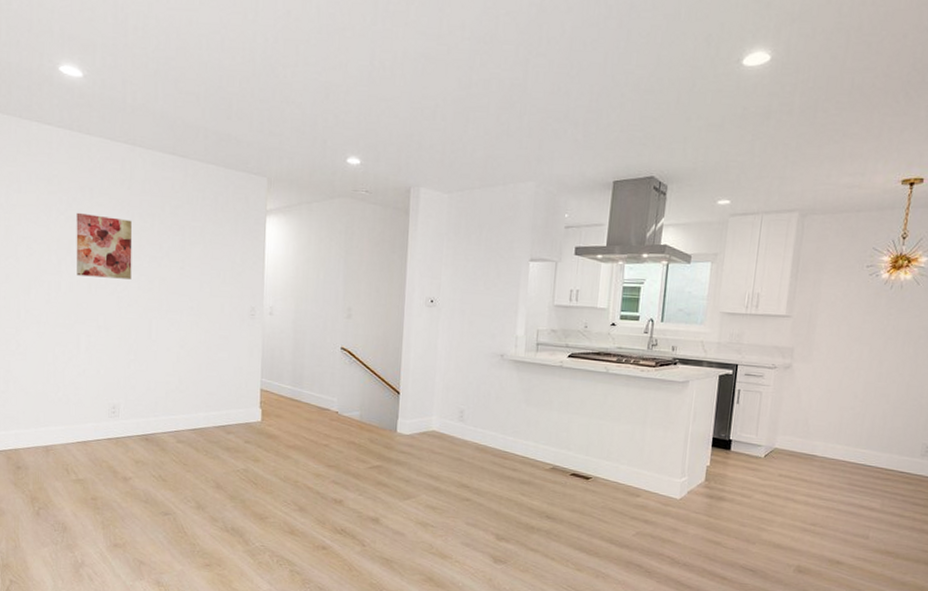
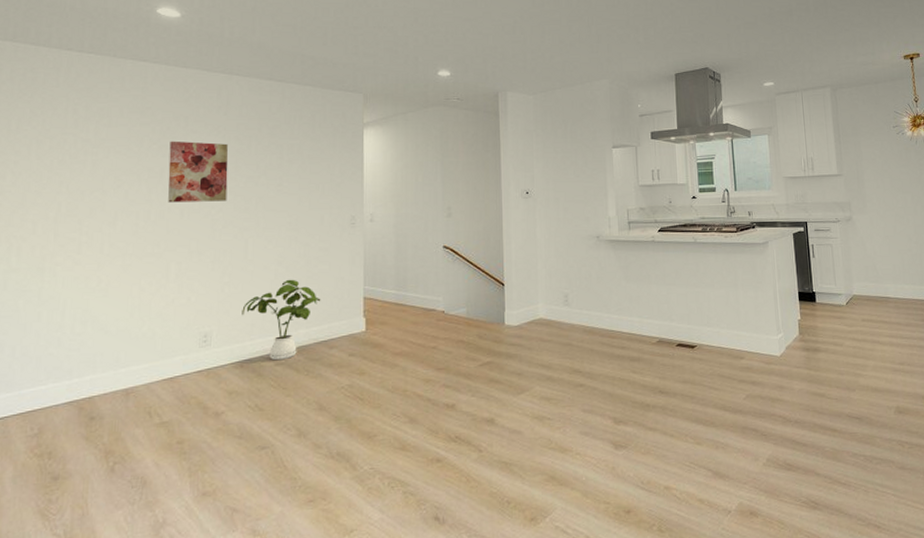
house plant: none [146,363,220,439] -> present [242,279,321,361]

